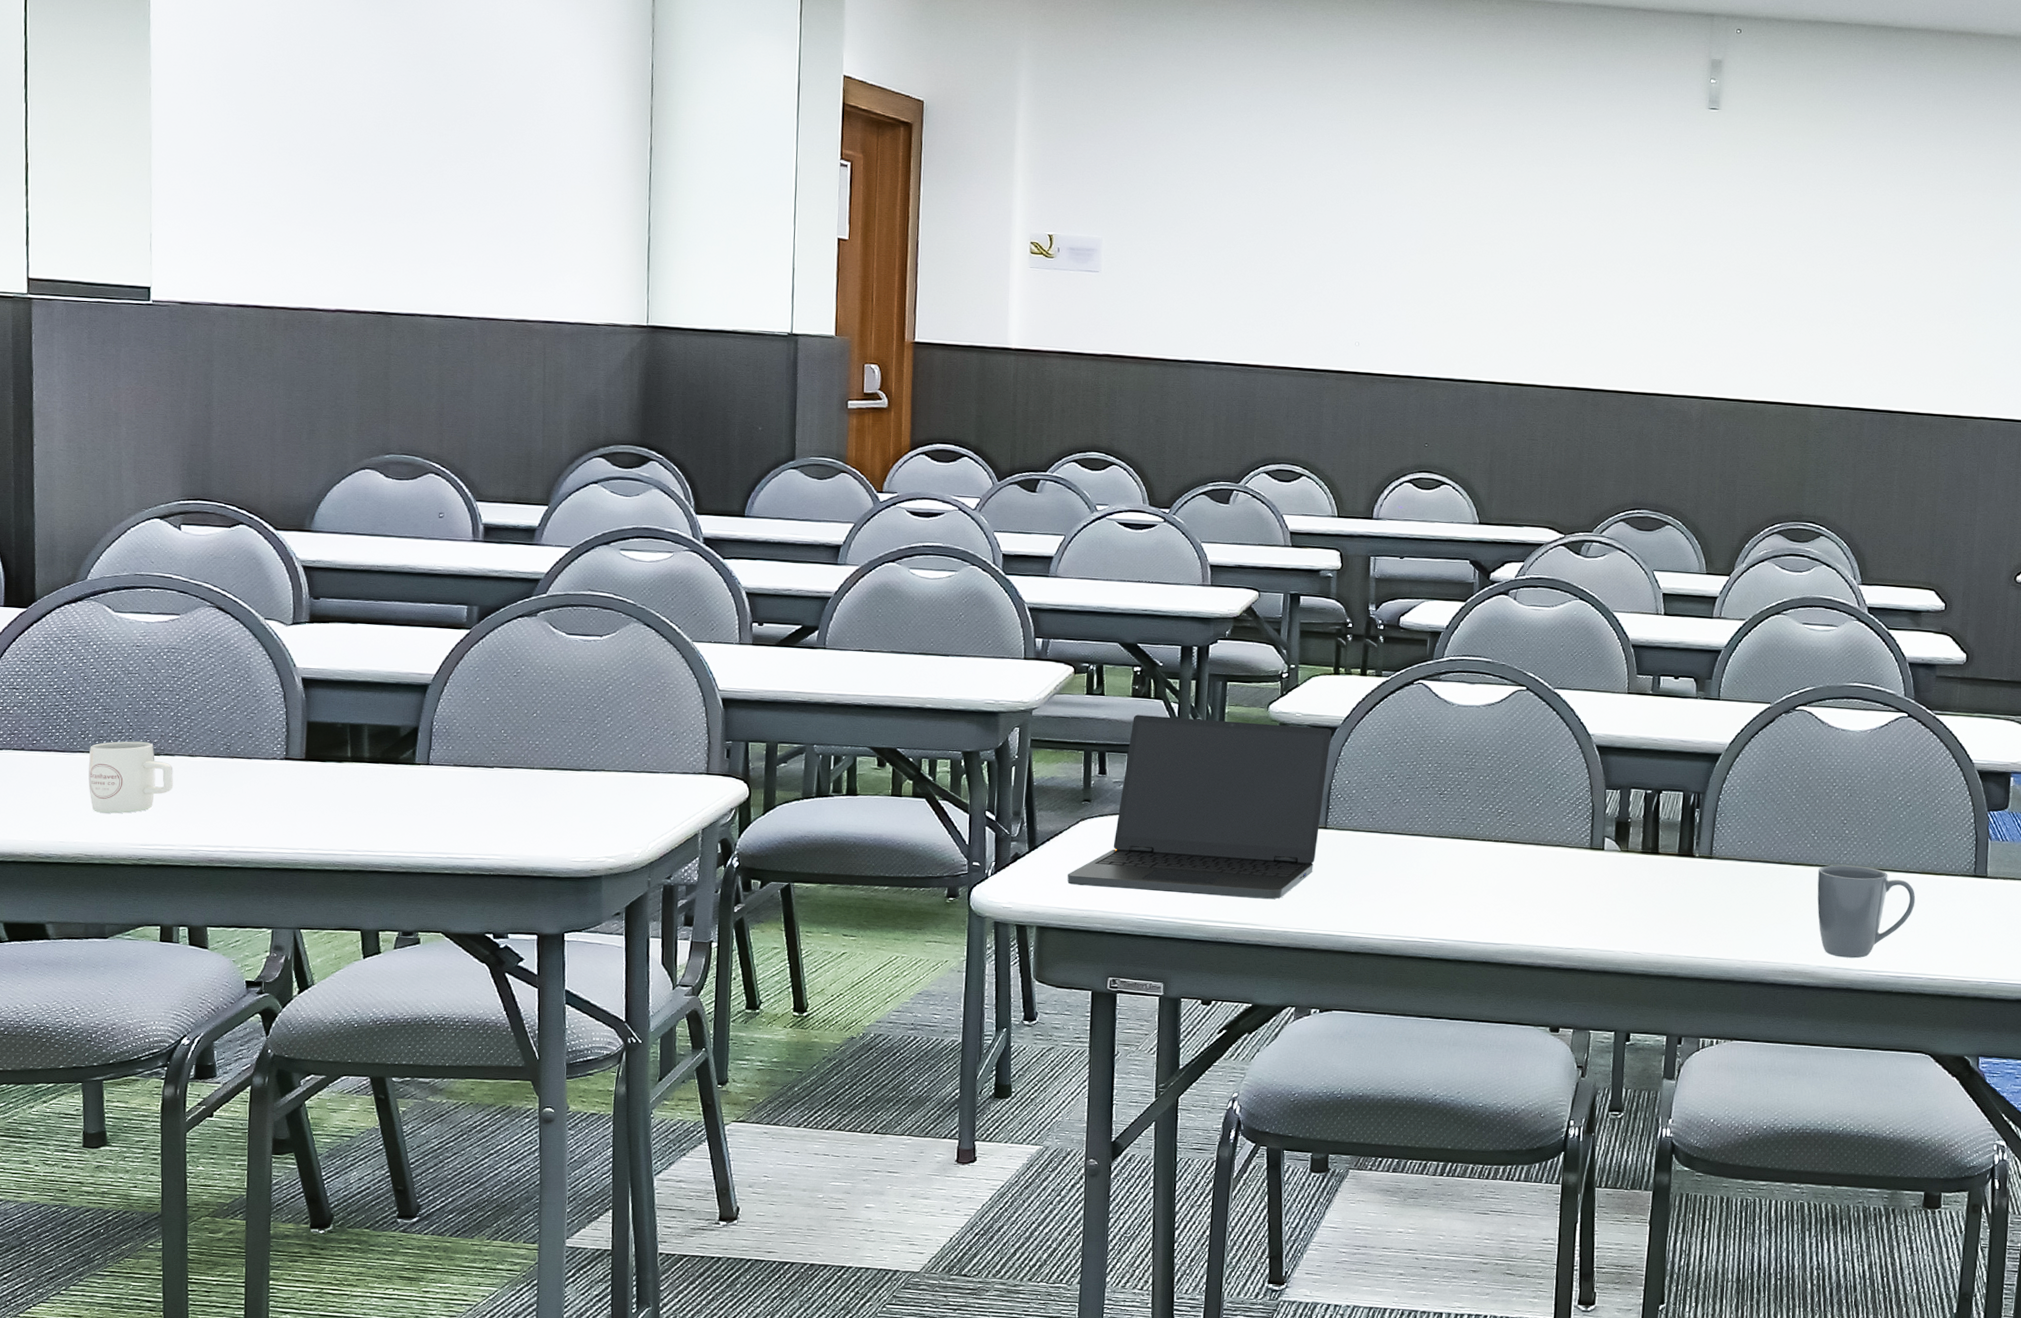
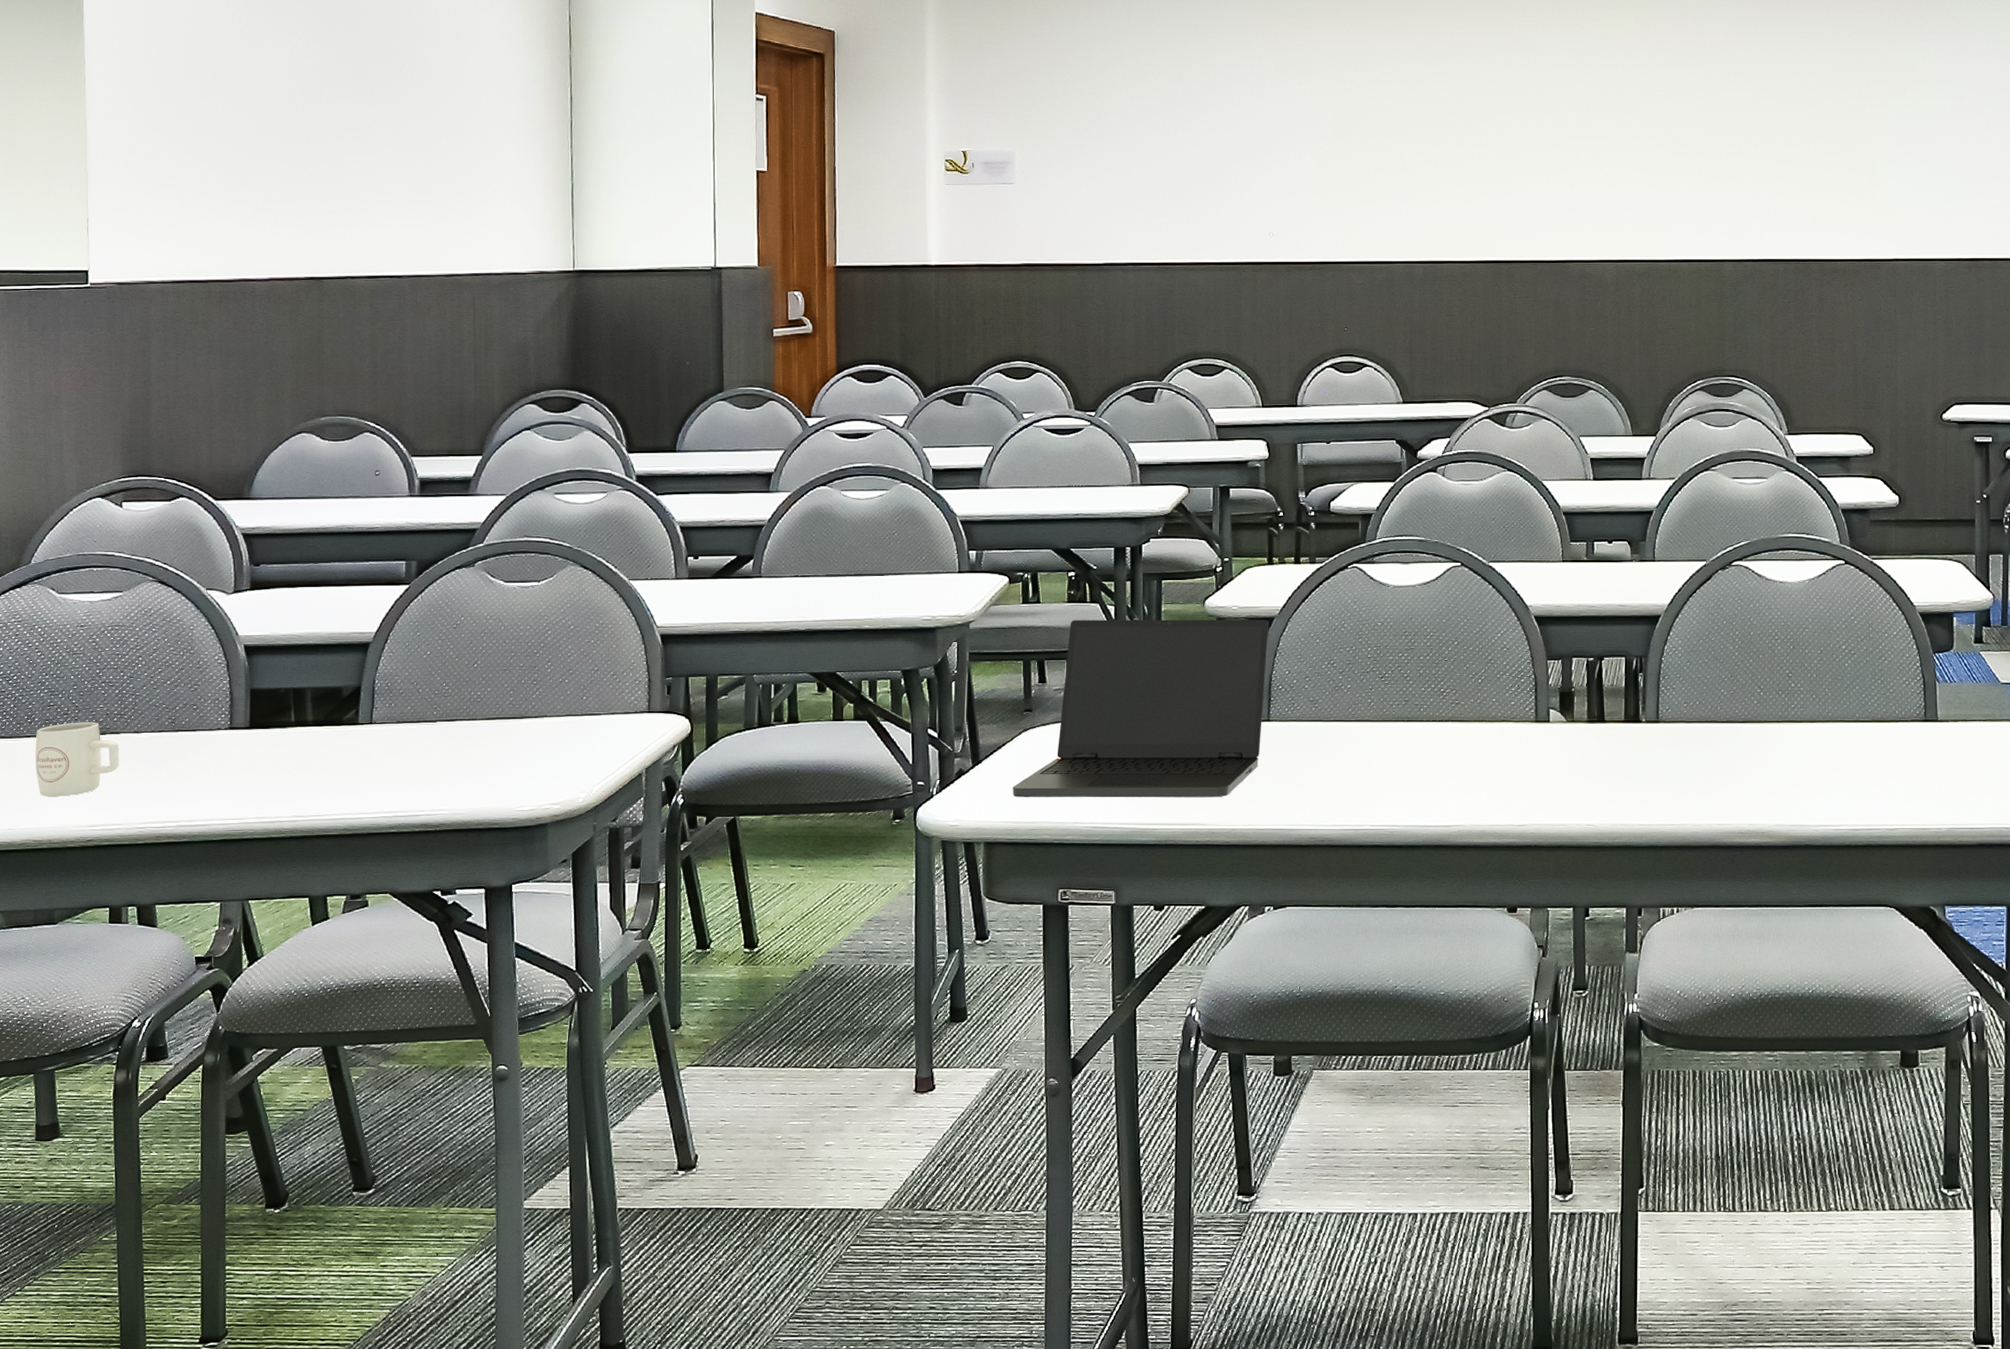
mug: present [1817,864,1916,959] -> none [1766,719,1868,814]

